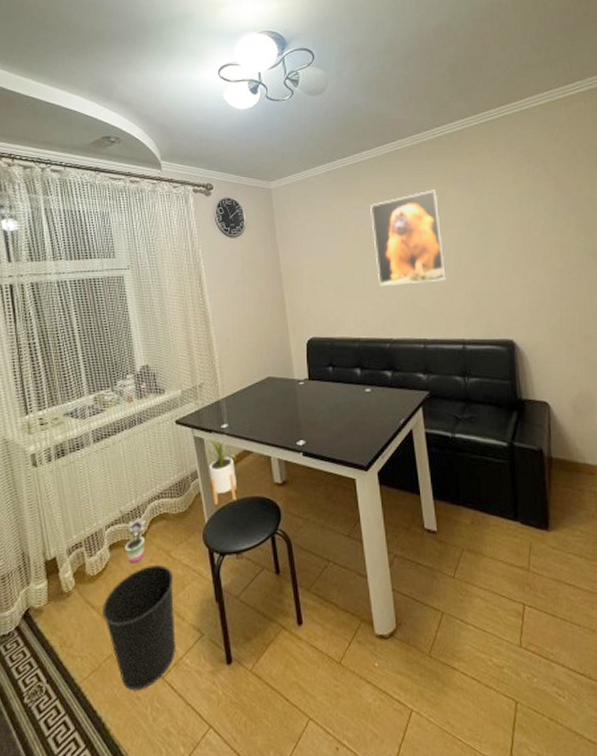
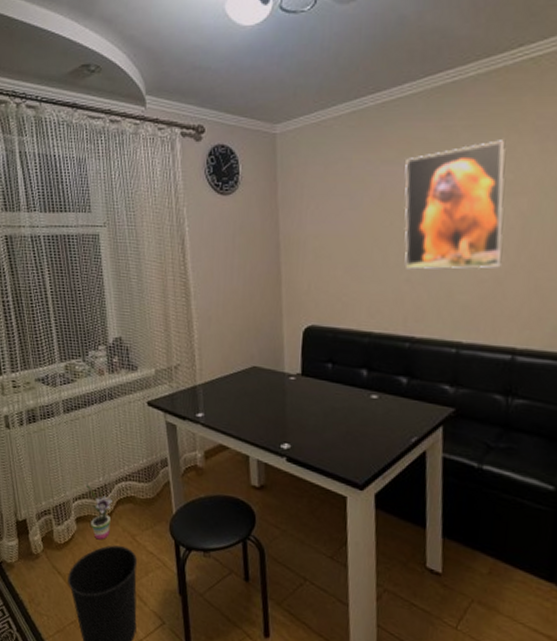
house plant: present [204,439,237,506] -> none [176,427,212,499]

